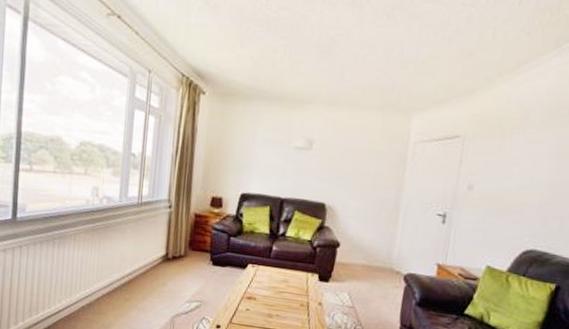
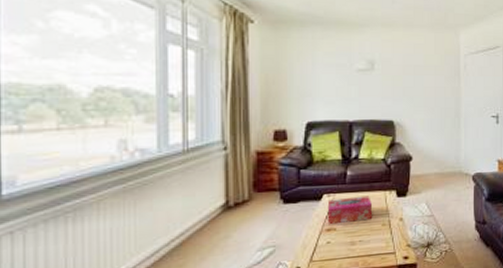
tissue box: none [249,270,294,297] -> present [327,195,373,225]

